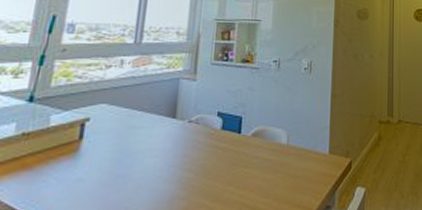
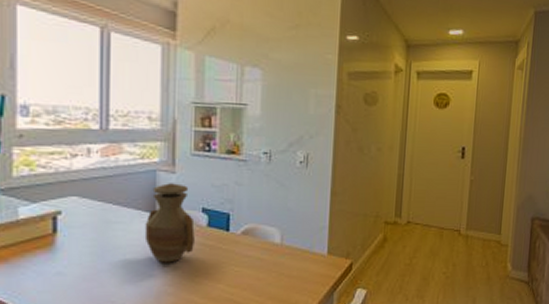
vase: none [163,90,210,167] -> present [144,183,195,263]

